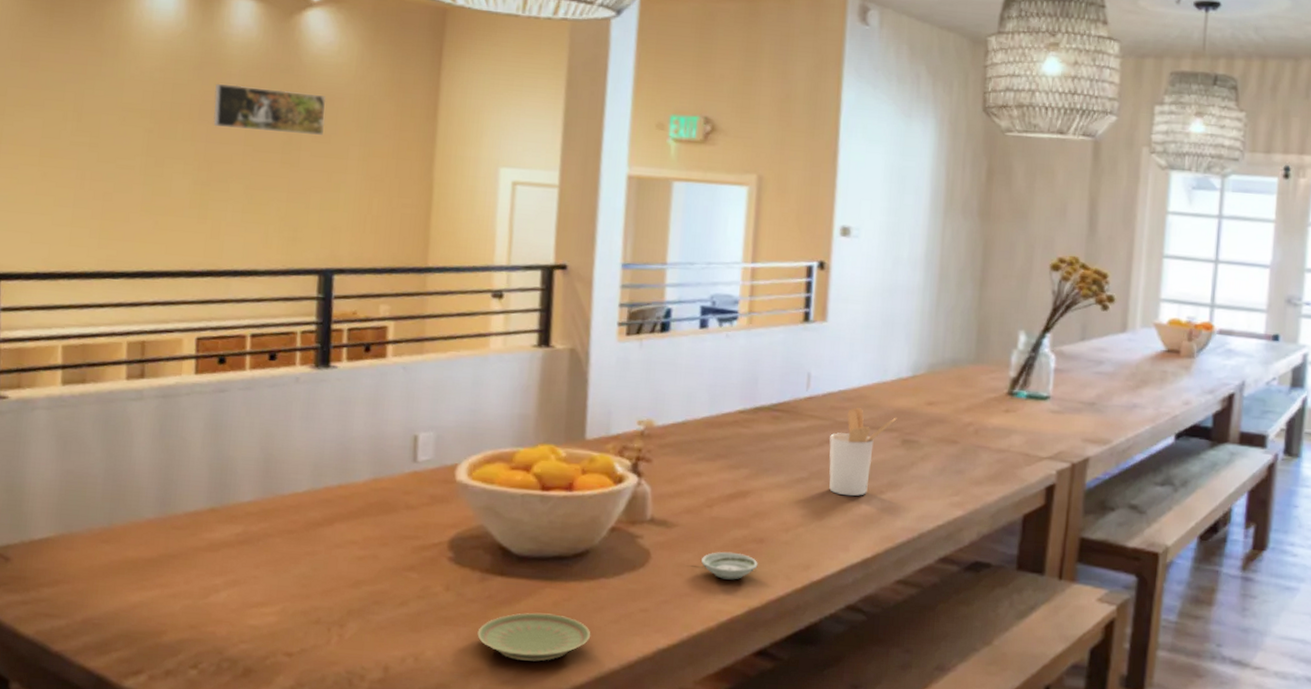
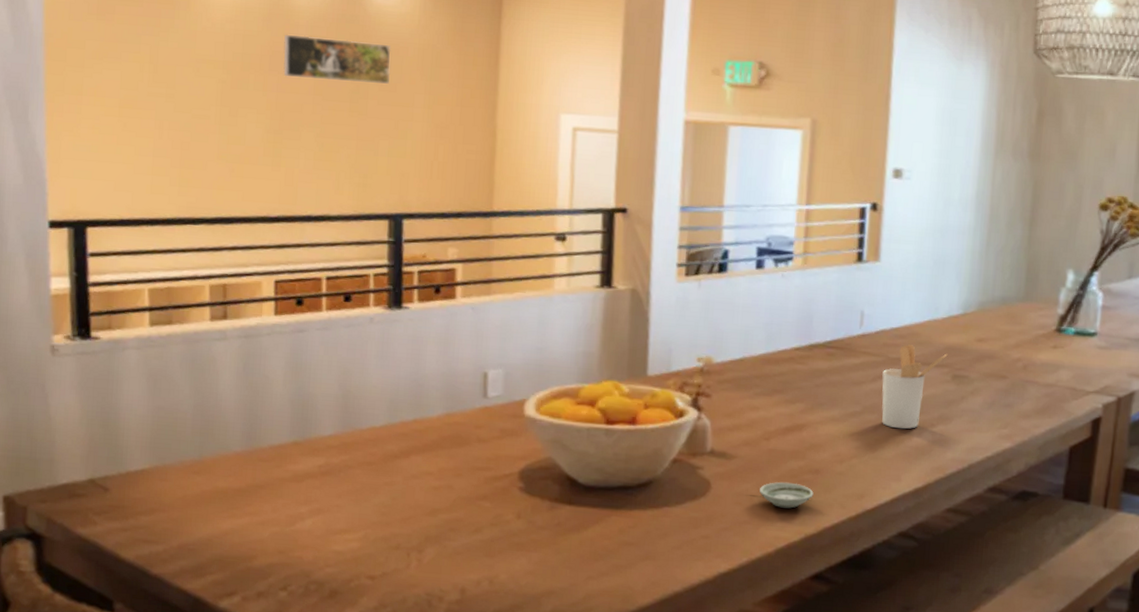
plate: present [477,612,591,662] -> none [548,539,656,585]

